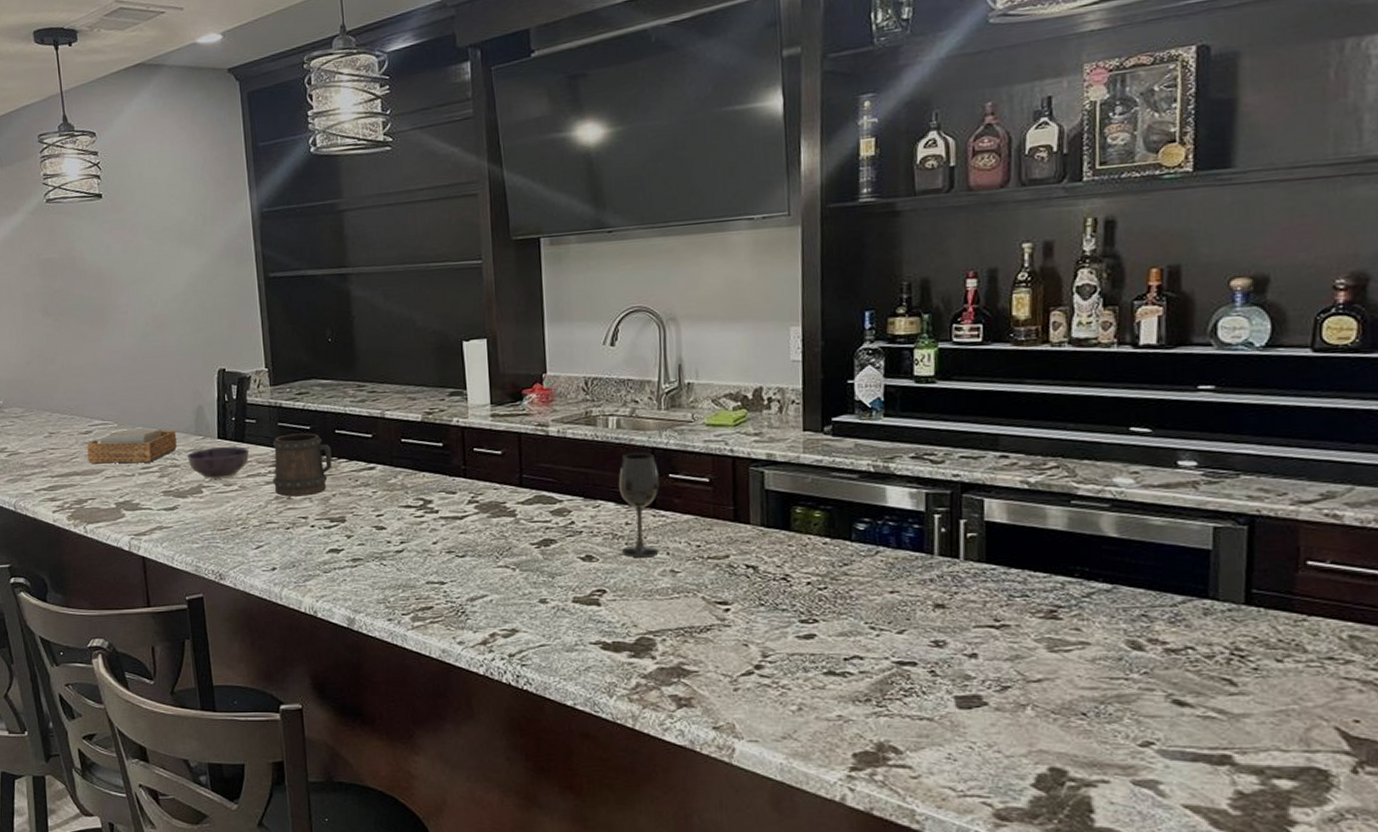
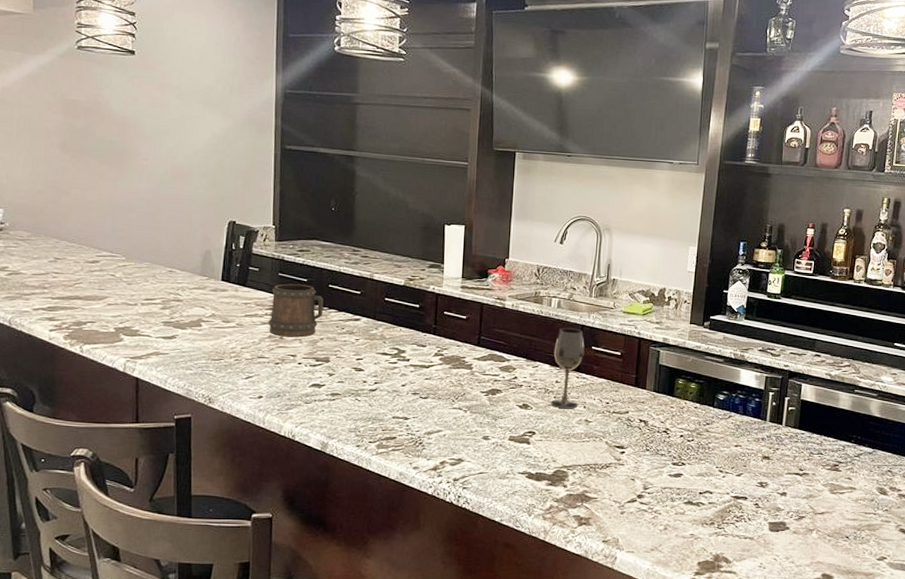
napkin holder: present [87,428,177,464] -> none [92,263,183,295]
bowl: present [187,446,250,479] -> none [191,288,250,316]

